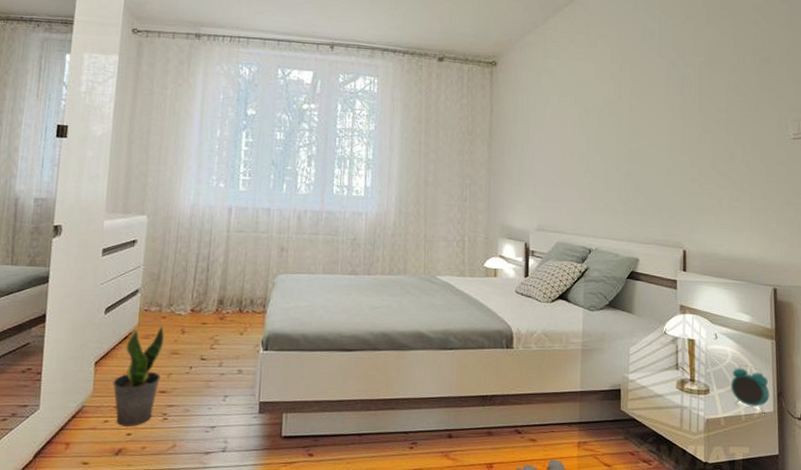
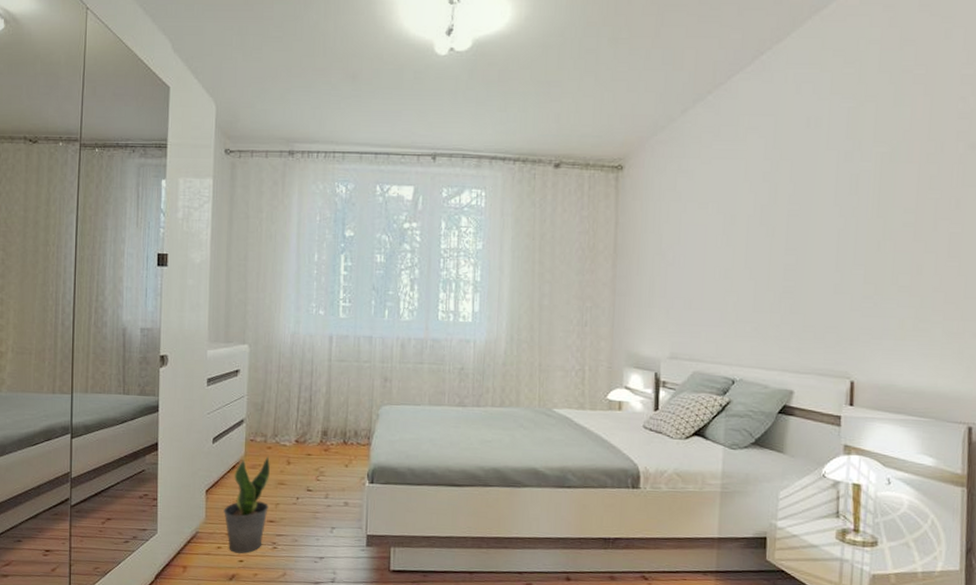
alarm clock: present [731,363,770,413] -> none [905,513,956,571]

